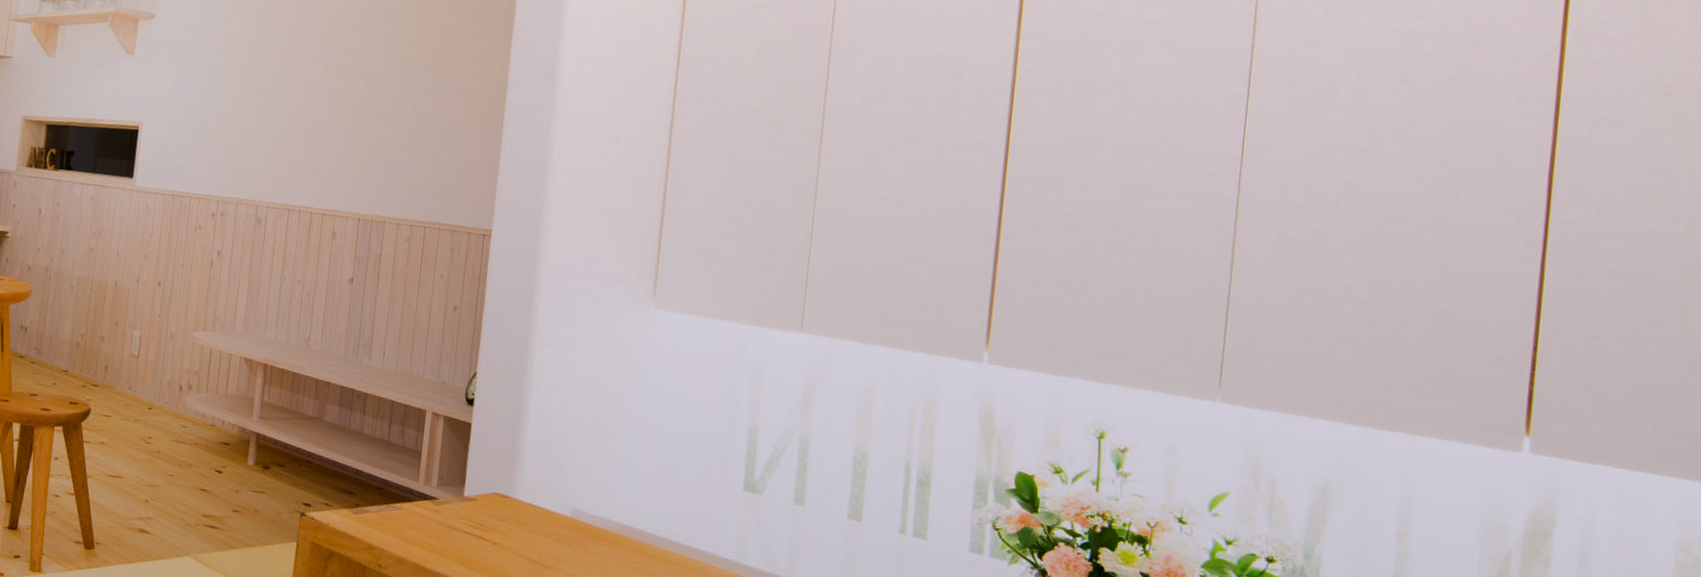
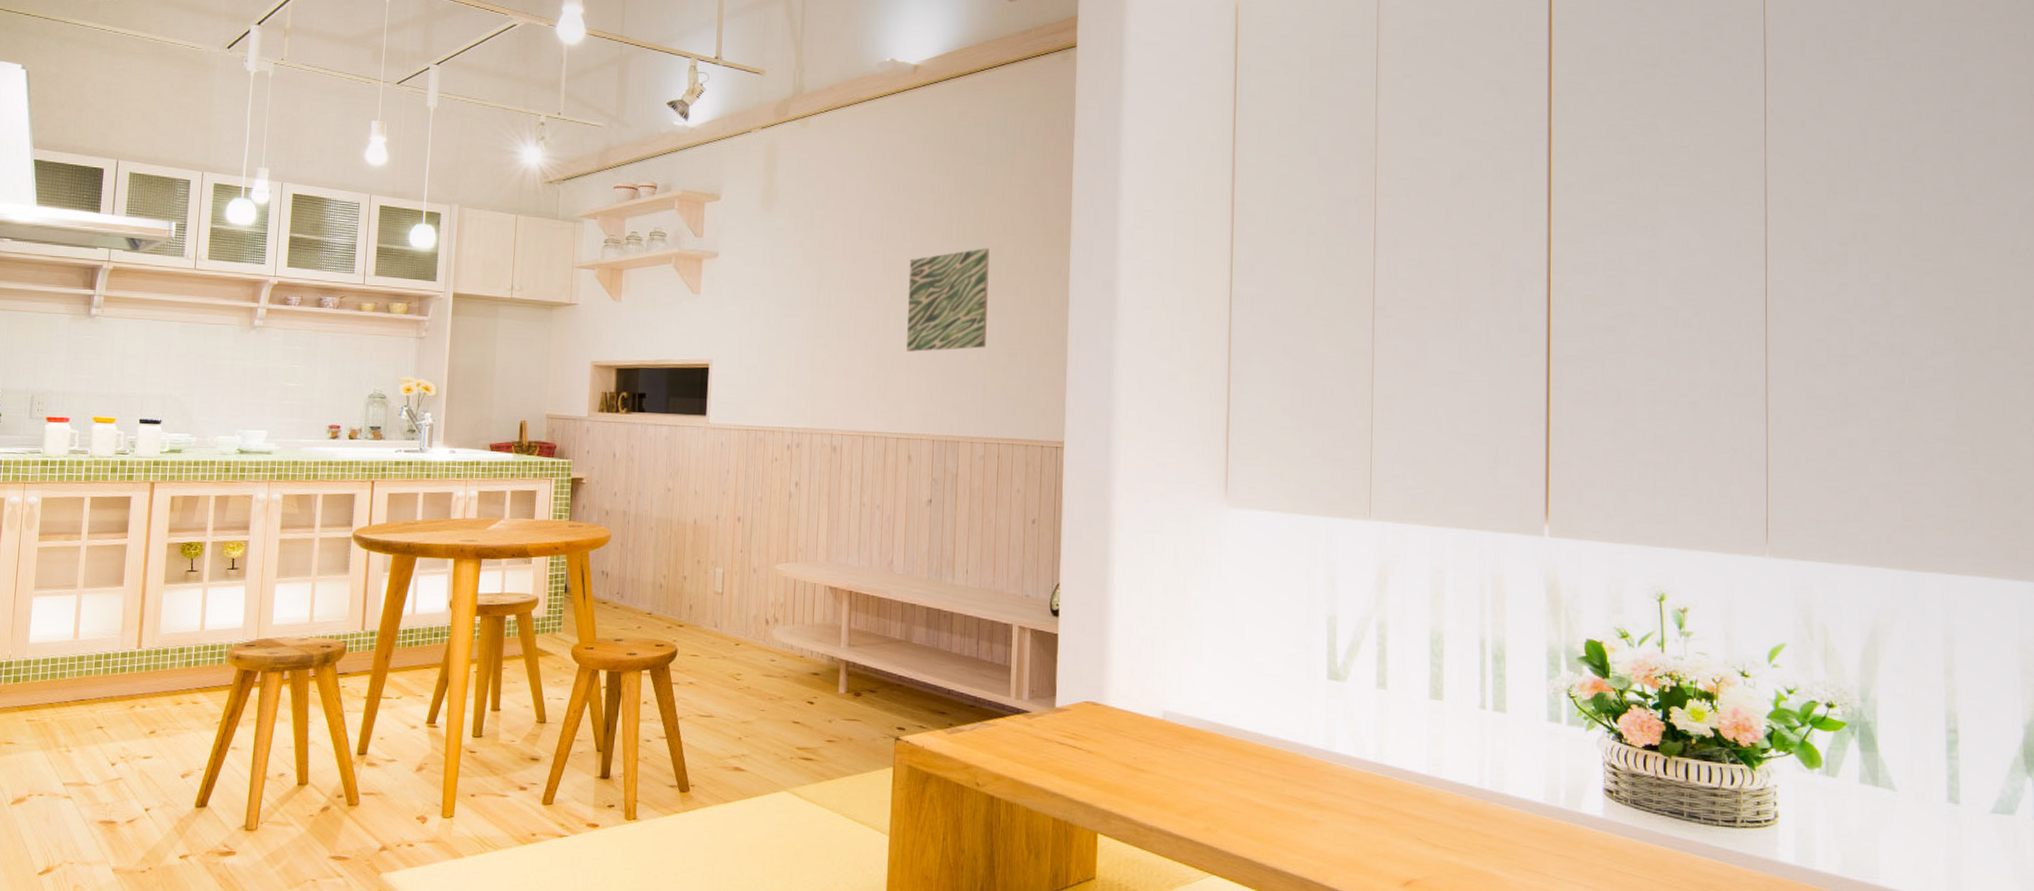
wall art: none [338,26,430,129] -> present [907,248,990,352]

